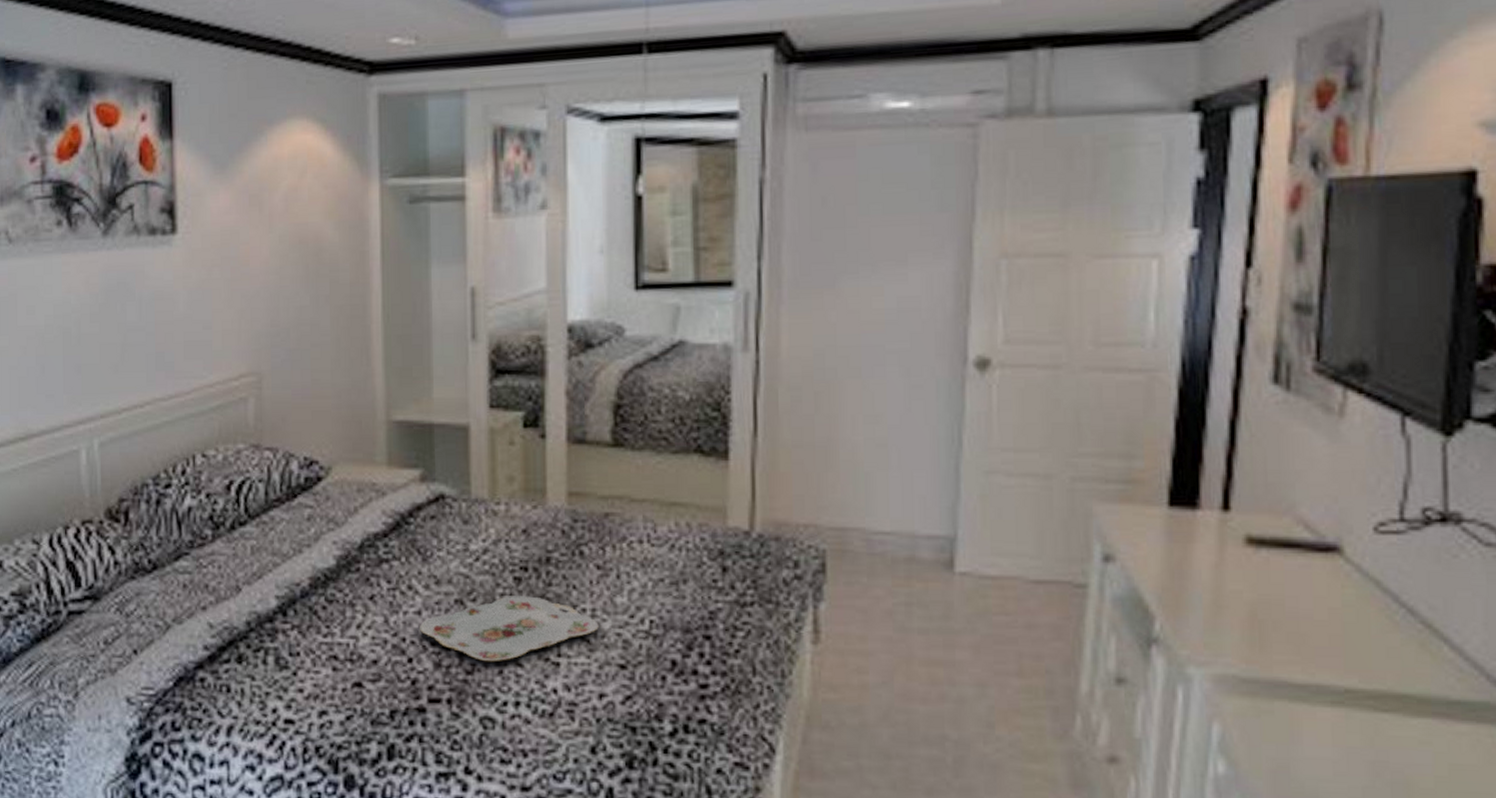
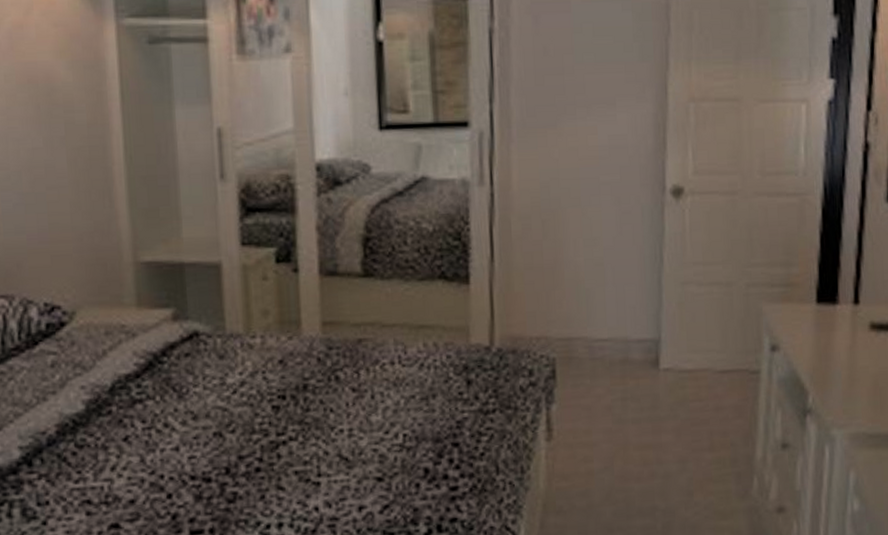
serving tray: present [420,596,599,662] -> none [178,422,356,489]

